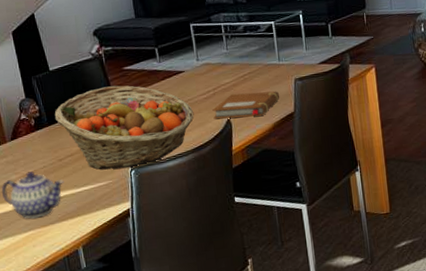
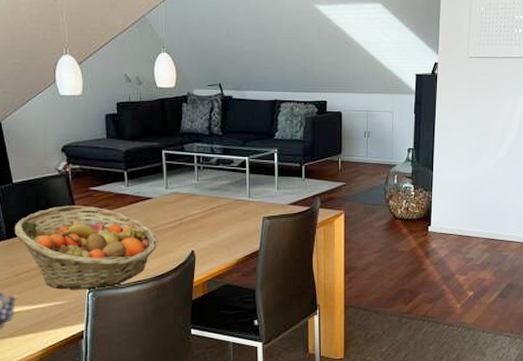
notebook: present [212,91,280,119] -> none [177,226,247,251]

